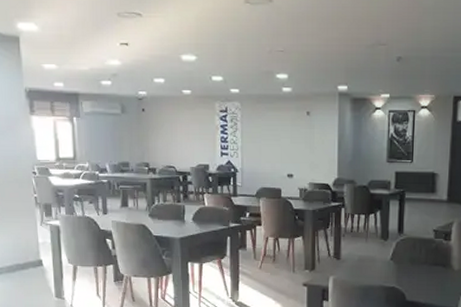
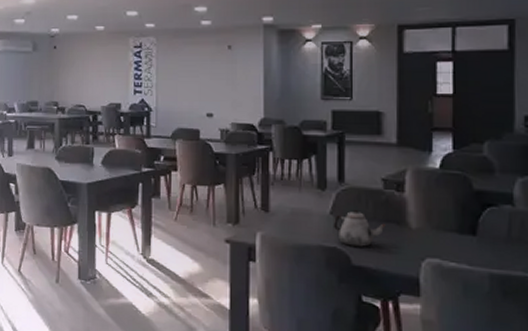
teapot: none [393,255,434,286] -> present [334,209,386,247]

